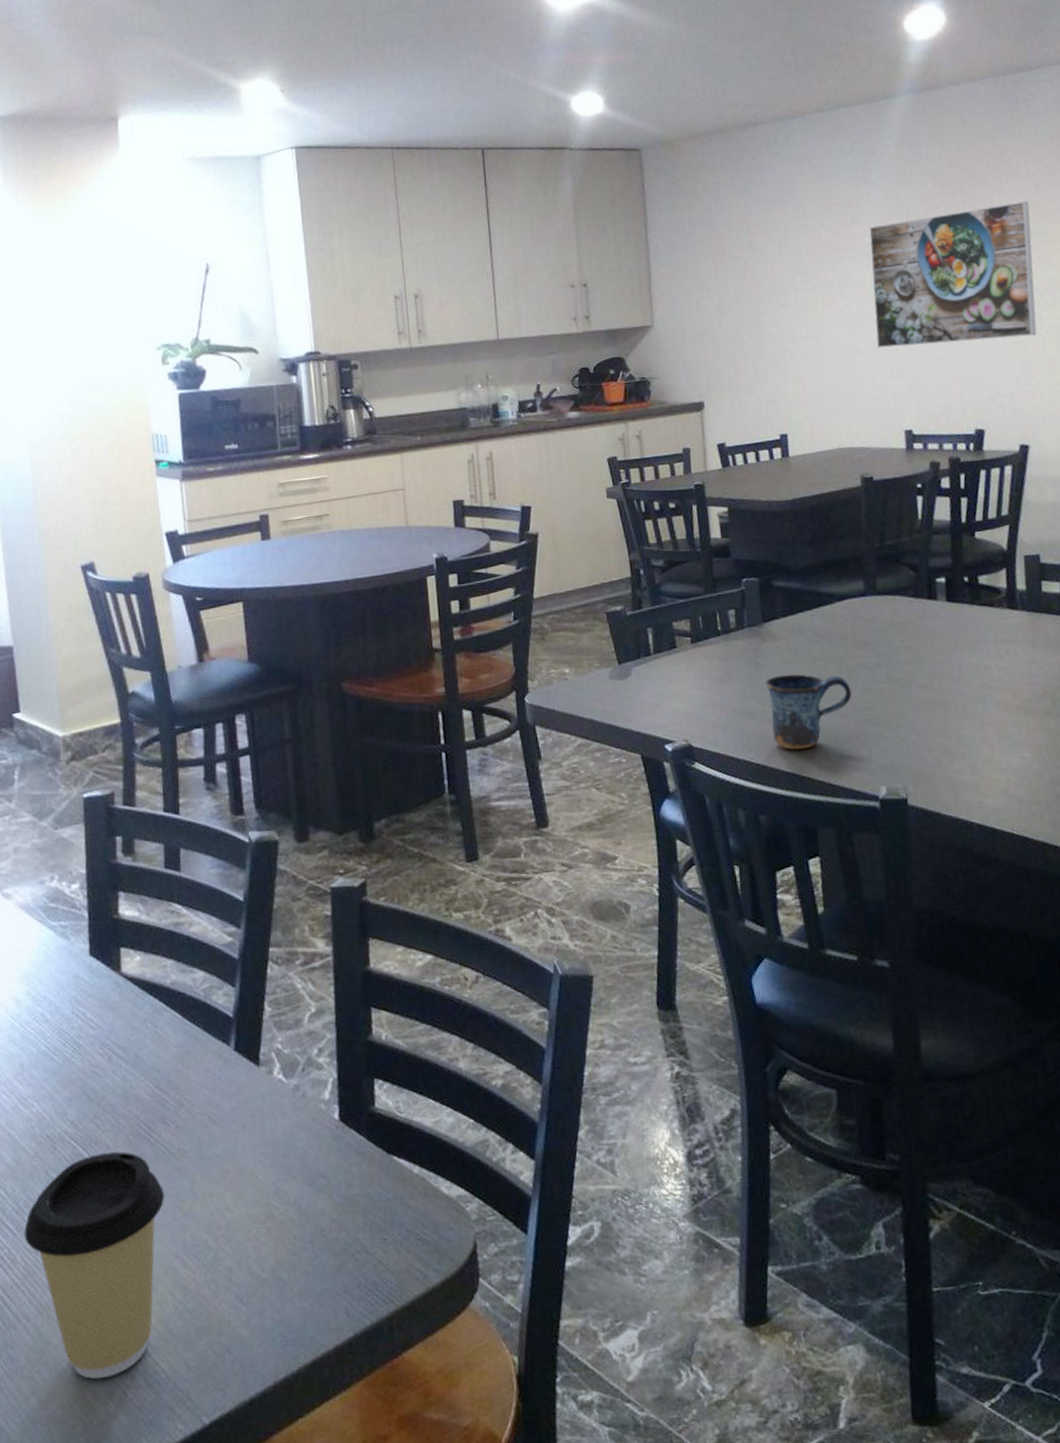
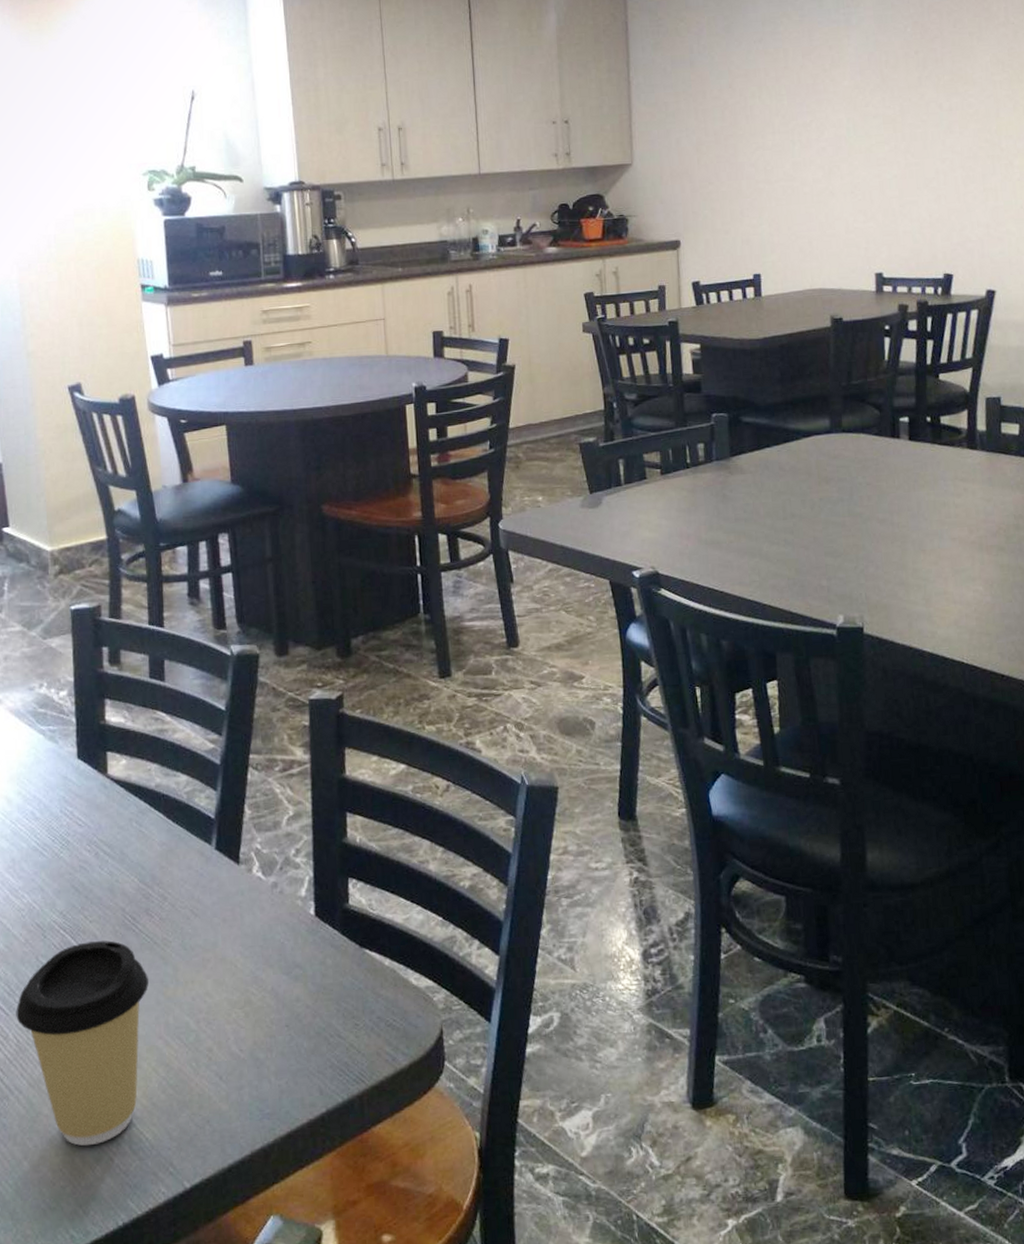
mug: present [765,674,852,750] -> none [730,507,814,579]
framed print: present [869,201,1037,348] -> none [848,49,1008,192]

